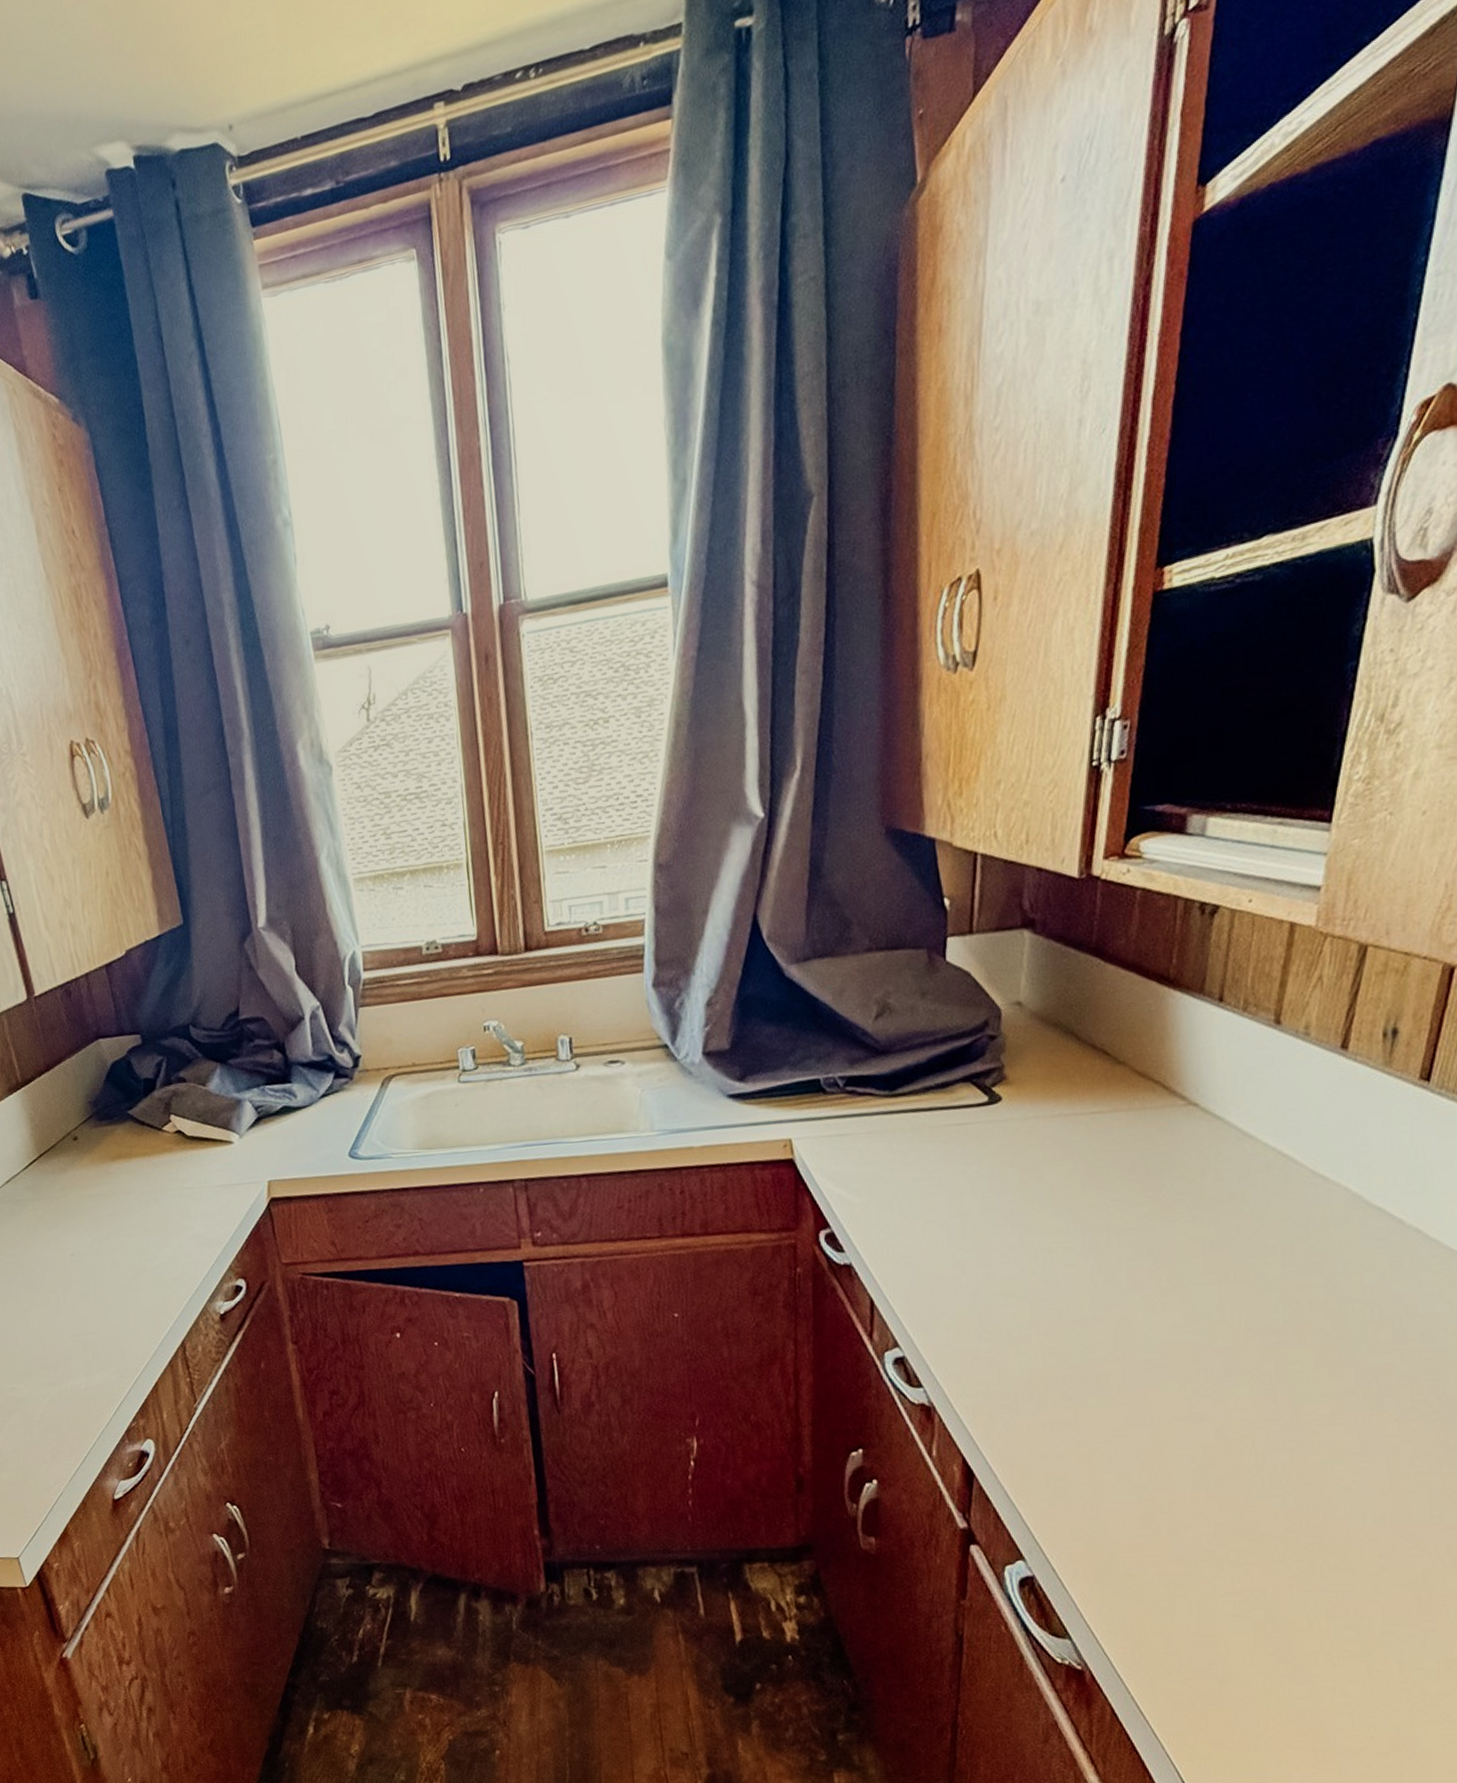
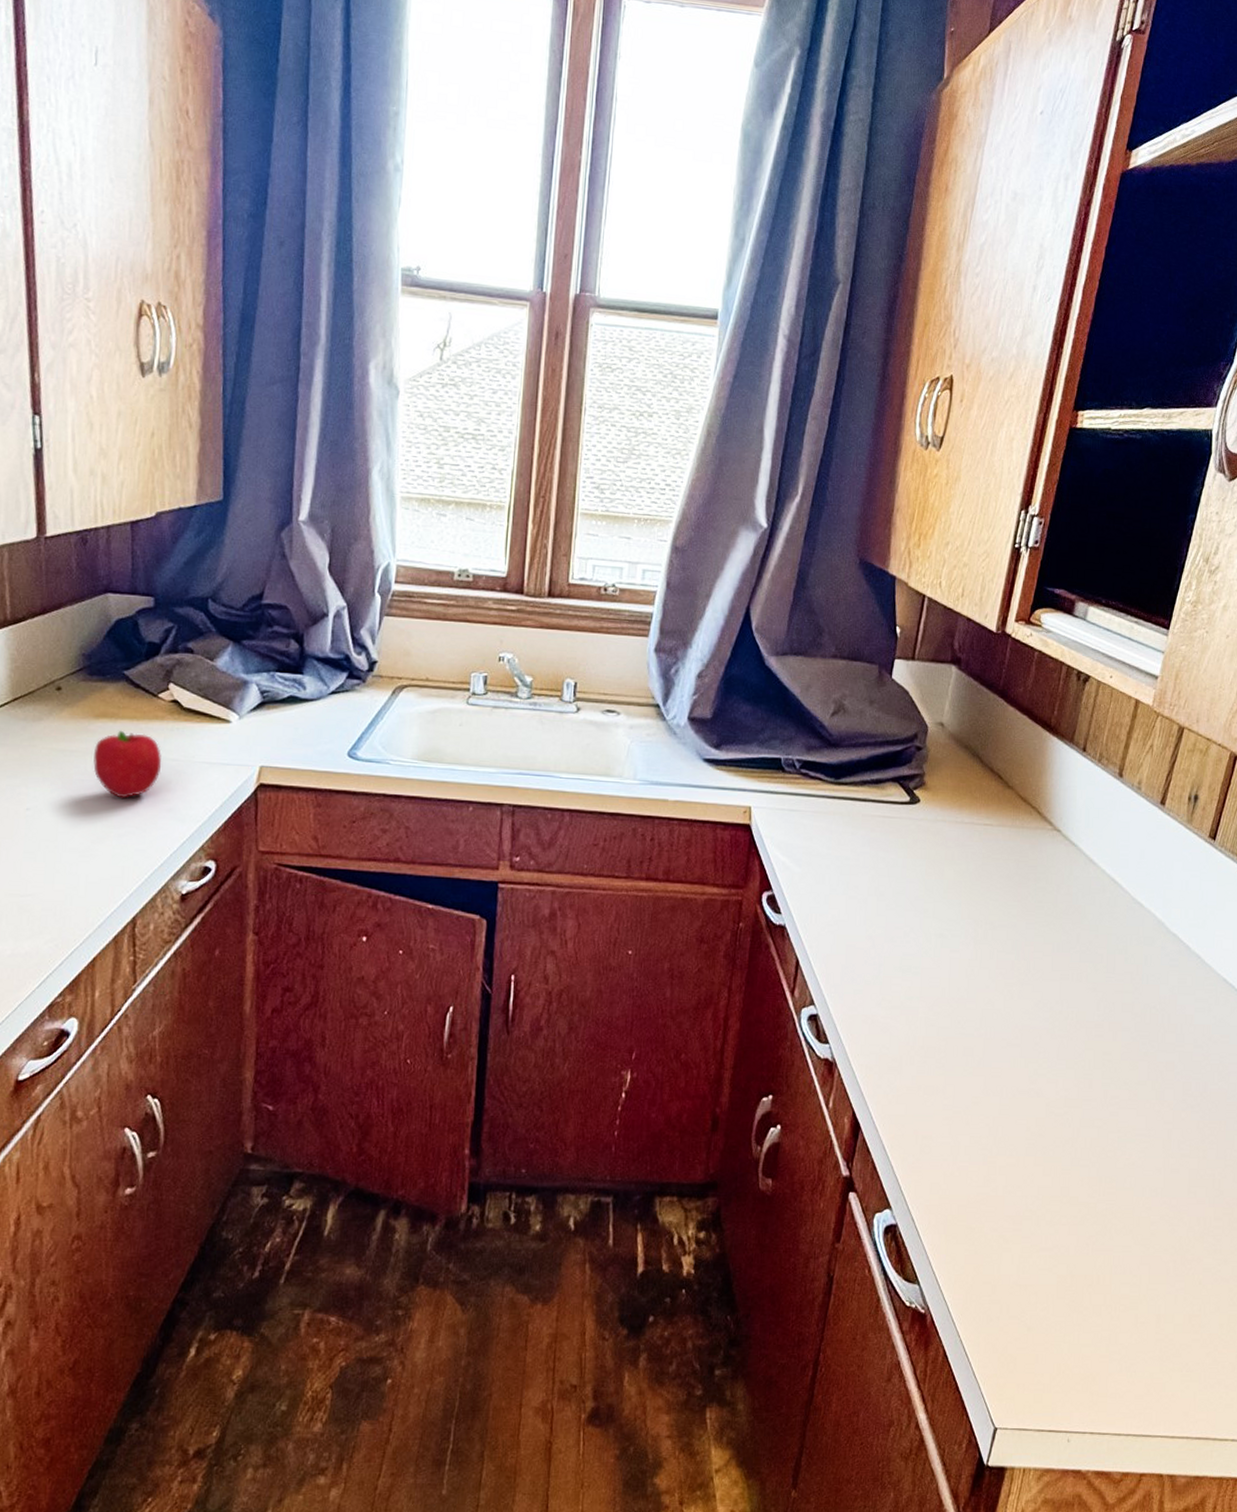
fruit: none [117,1168,179,1232] -> present [93,730,162,799]

